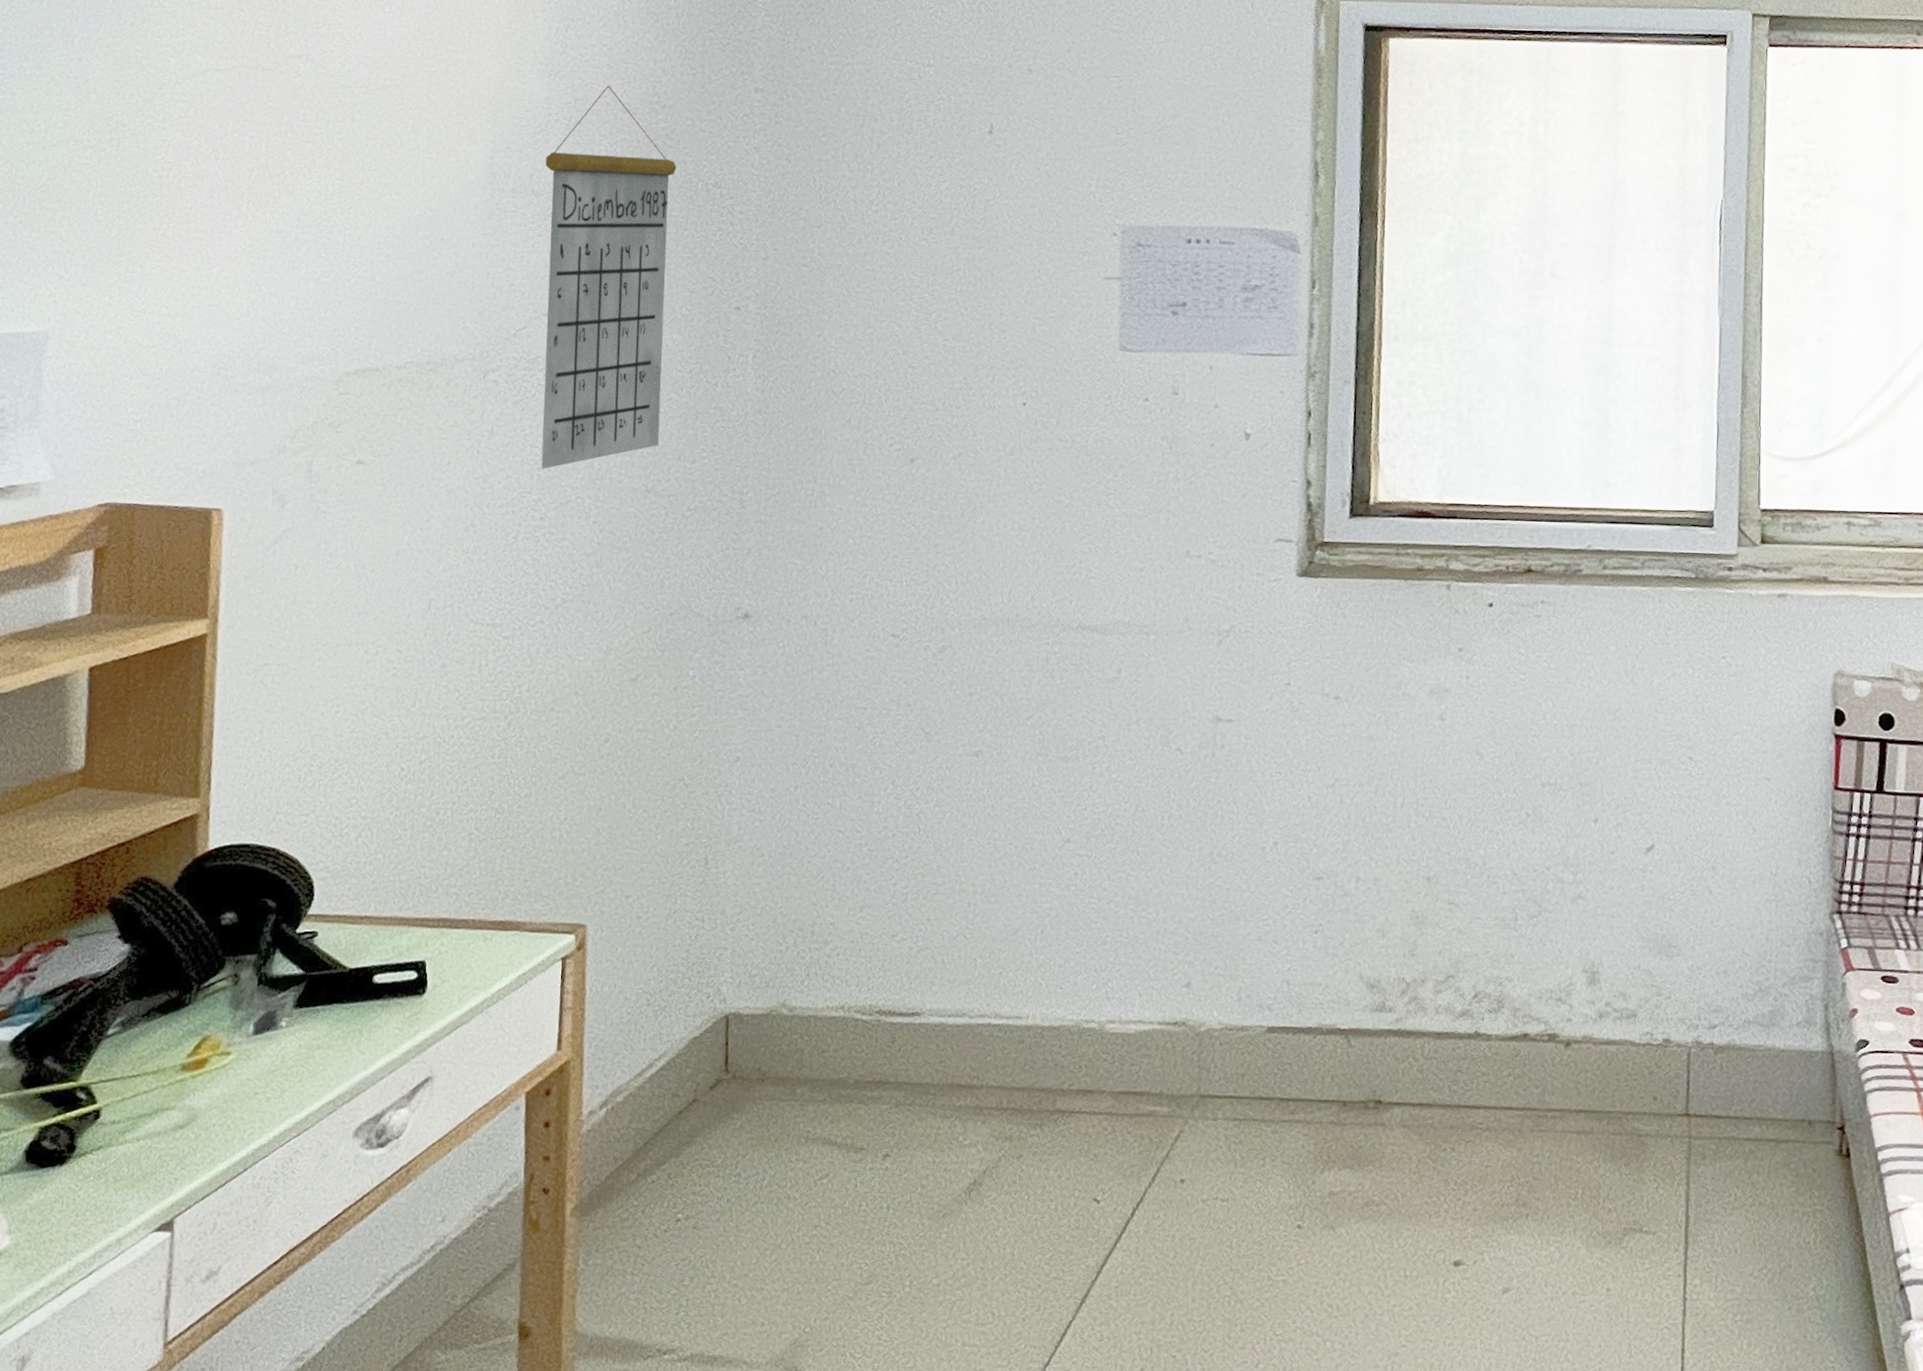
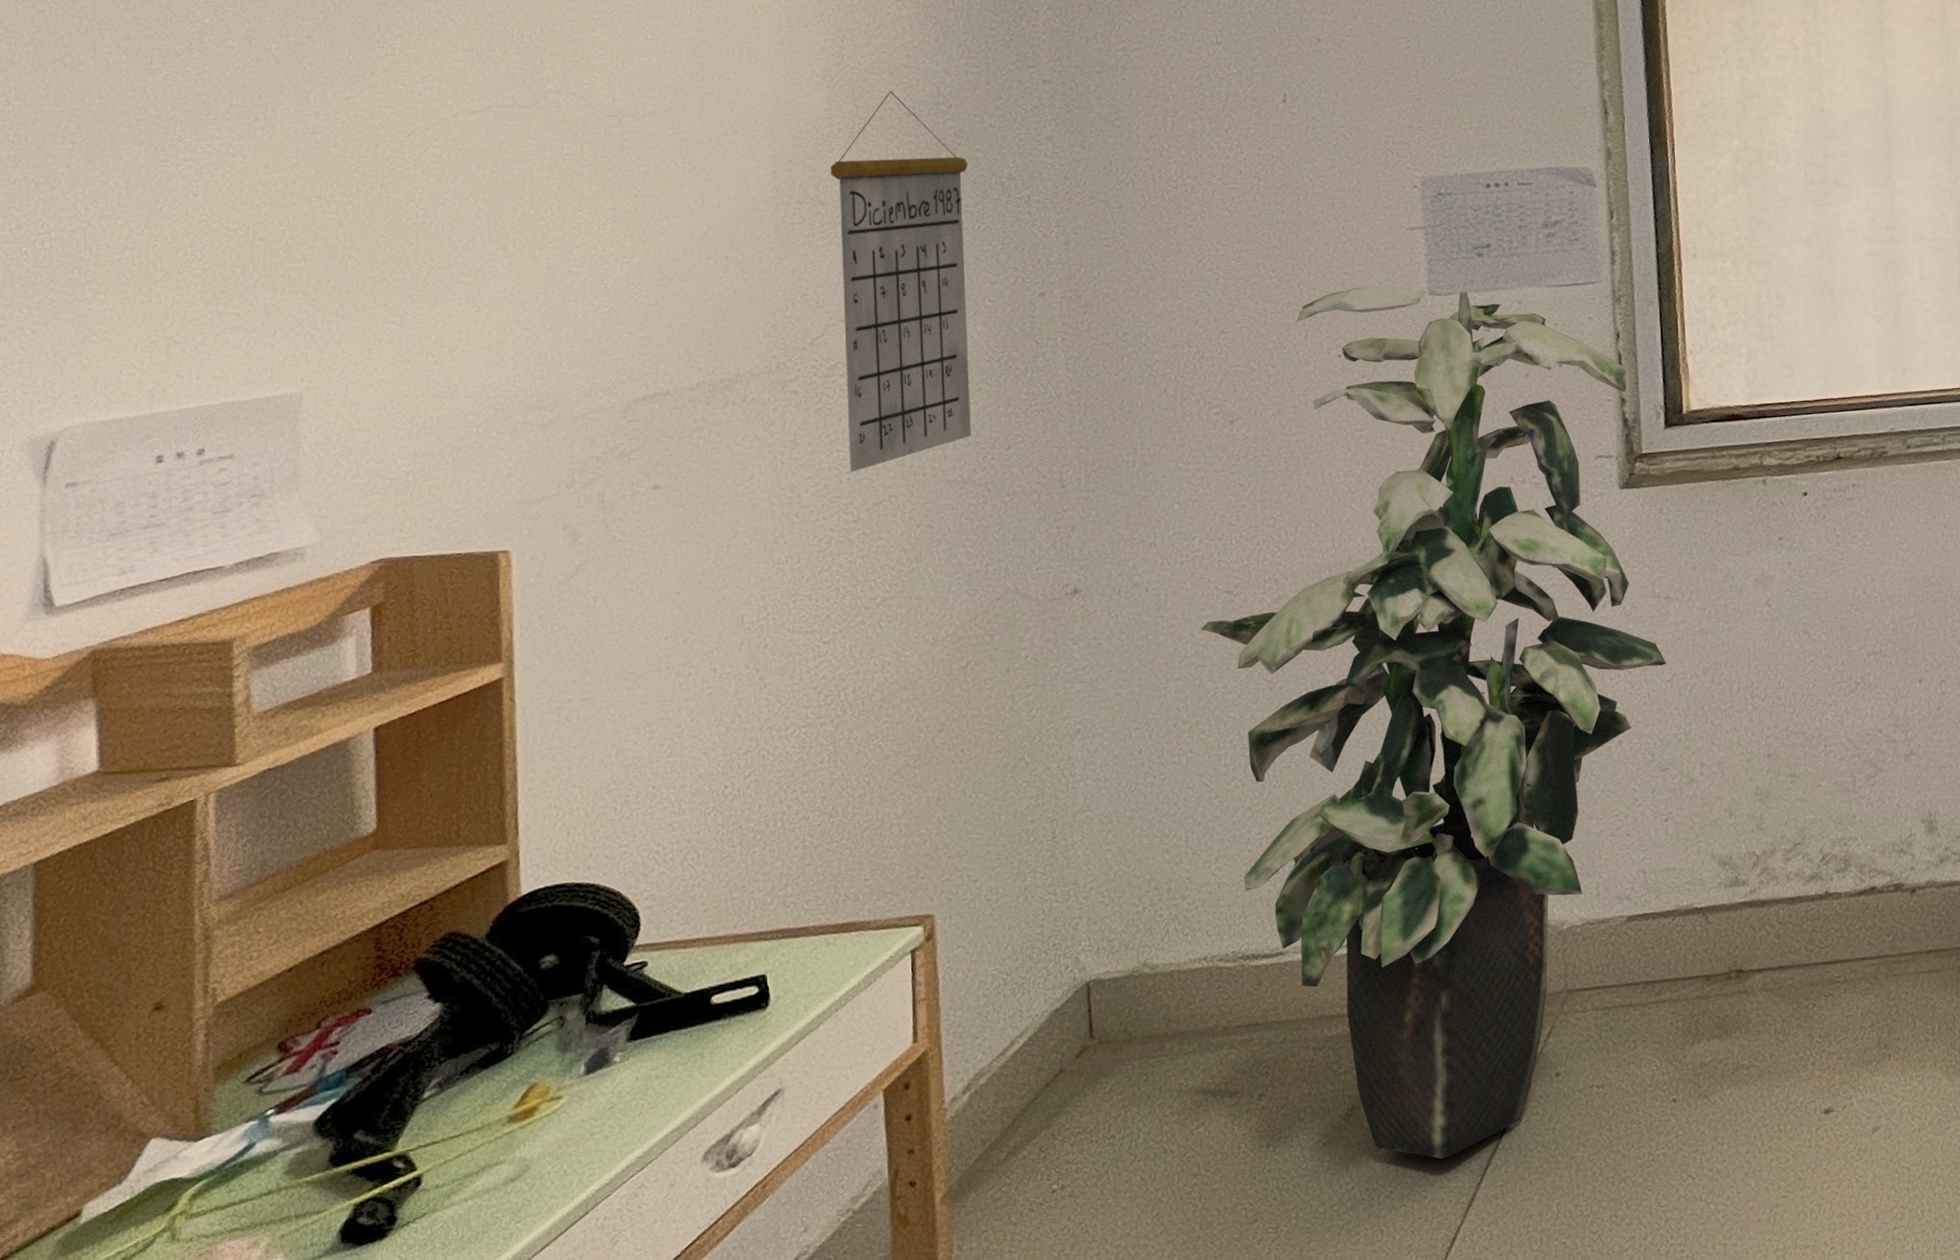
indoor plant: none [864,334,1331,1249] -> present [1200,285,1667,1159]

